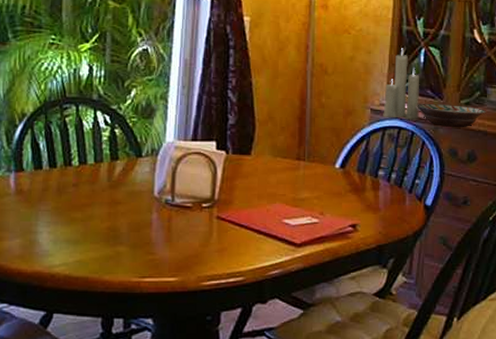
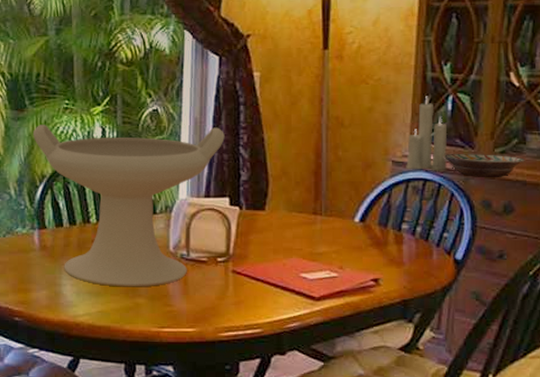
decorative bowl: none [15,60,214,235] -> present [33,125,225,287]

